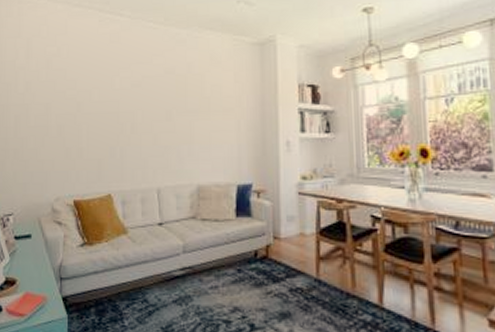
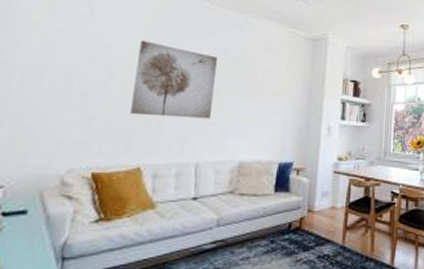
wall art: none [97,70,166,144] -> present [130,40,217,119]

